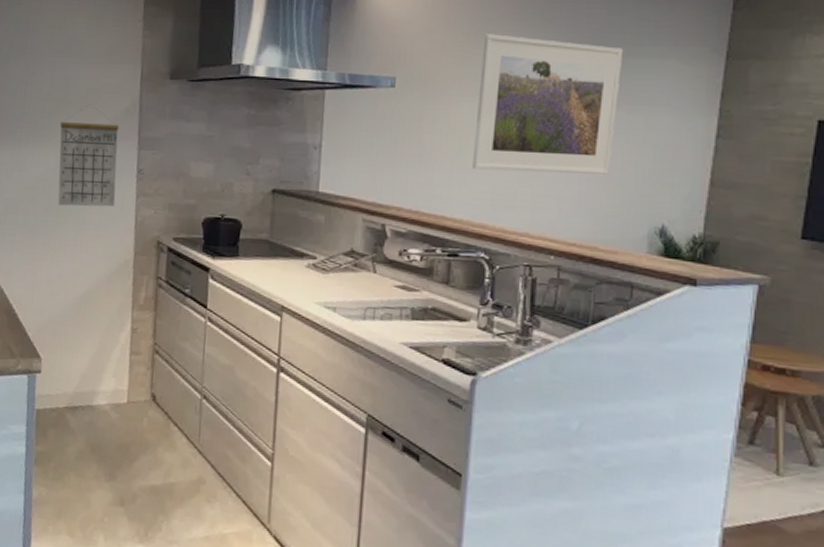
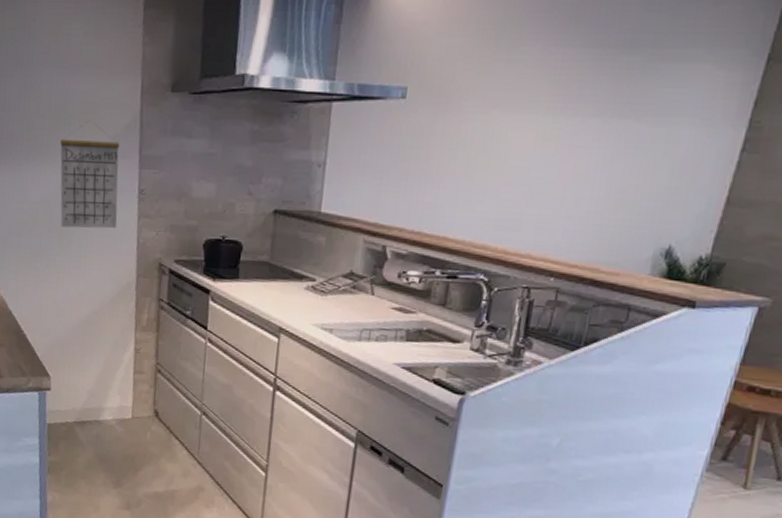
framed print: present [473,34,624,175] -> none [480,36,656,193]

